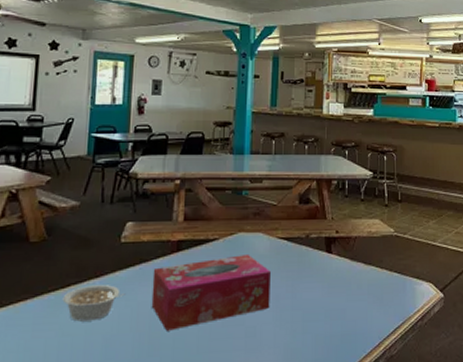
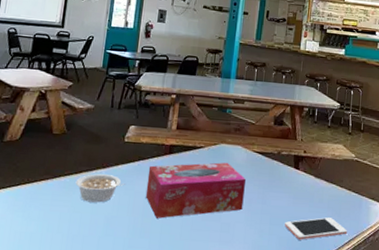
cell phone: none [320,305,393,336] -> present [285,217,348,240]

